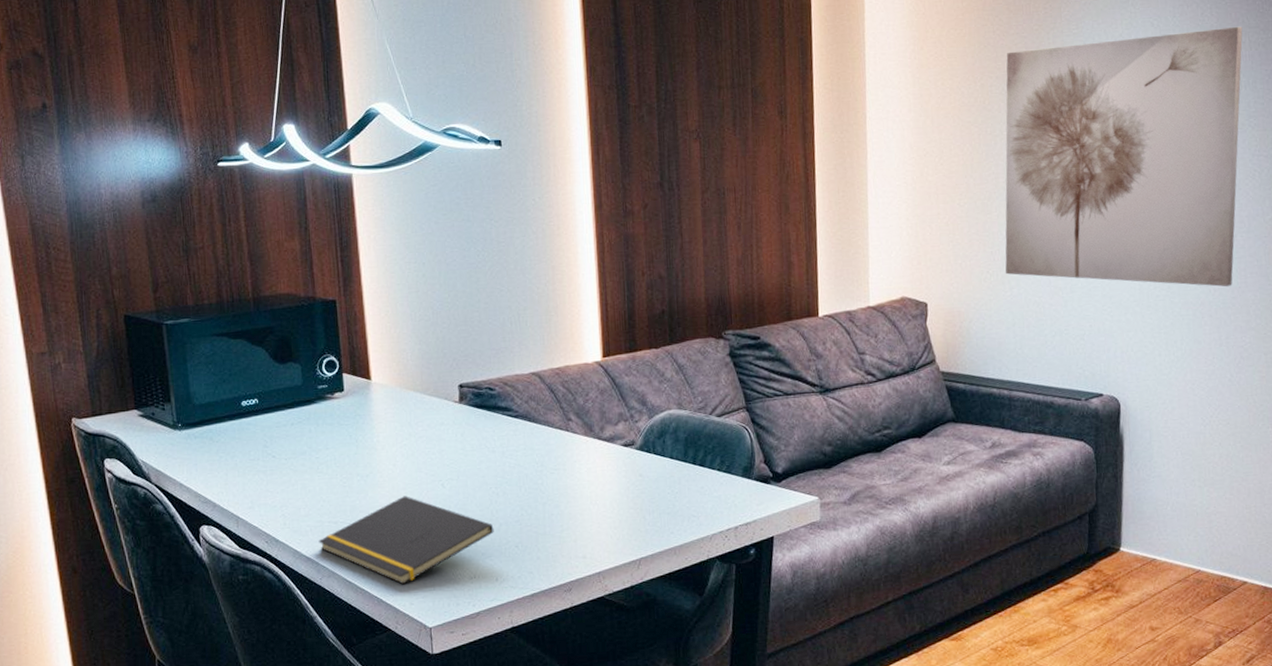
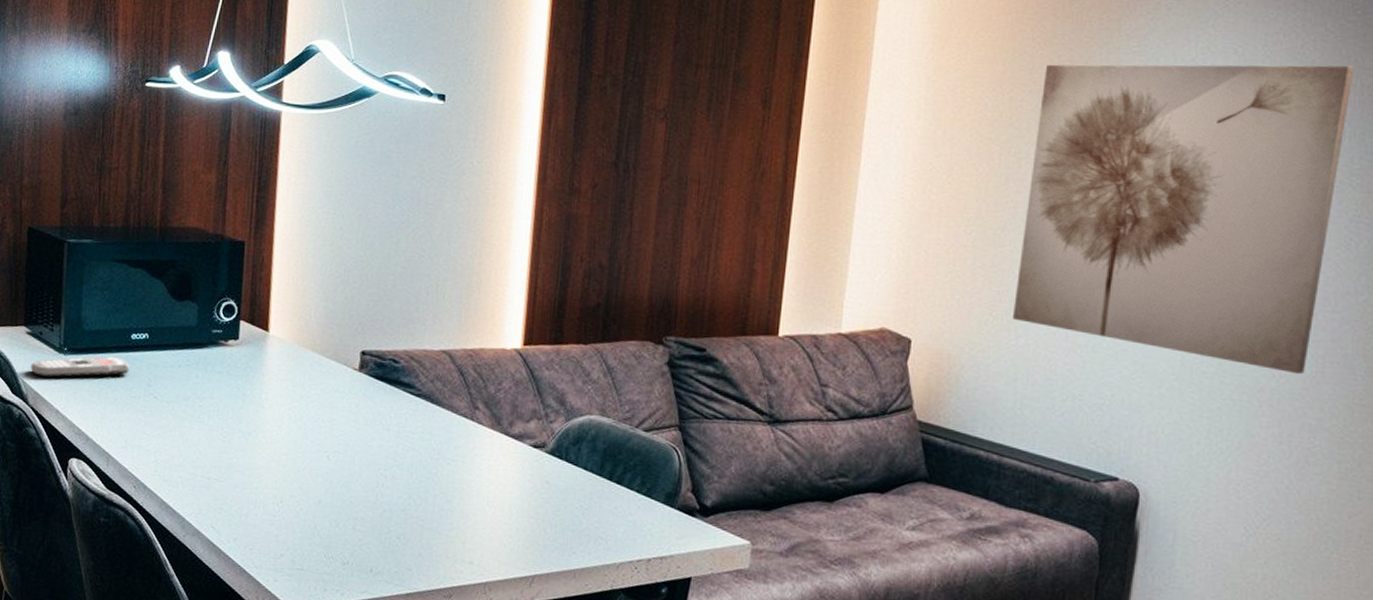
remote control: none [148,424,245,455] -> present [30,356,130,378]
notepad: present [318,496,494,585] -> none [188,462,376,558]

